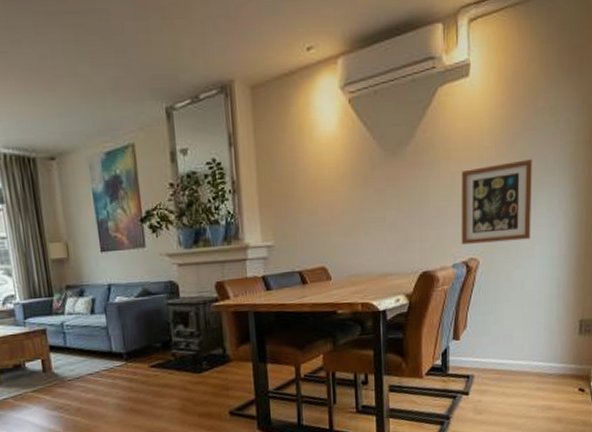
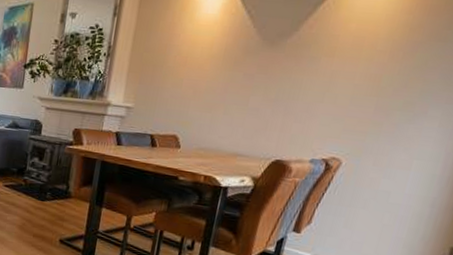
wall art: present [461,159,532,245] -> none [325,70,433,152]

